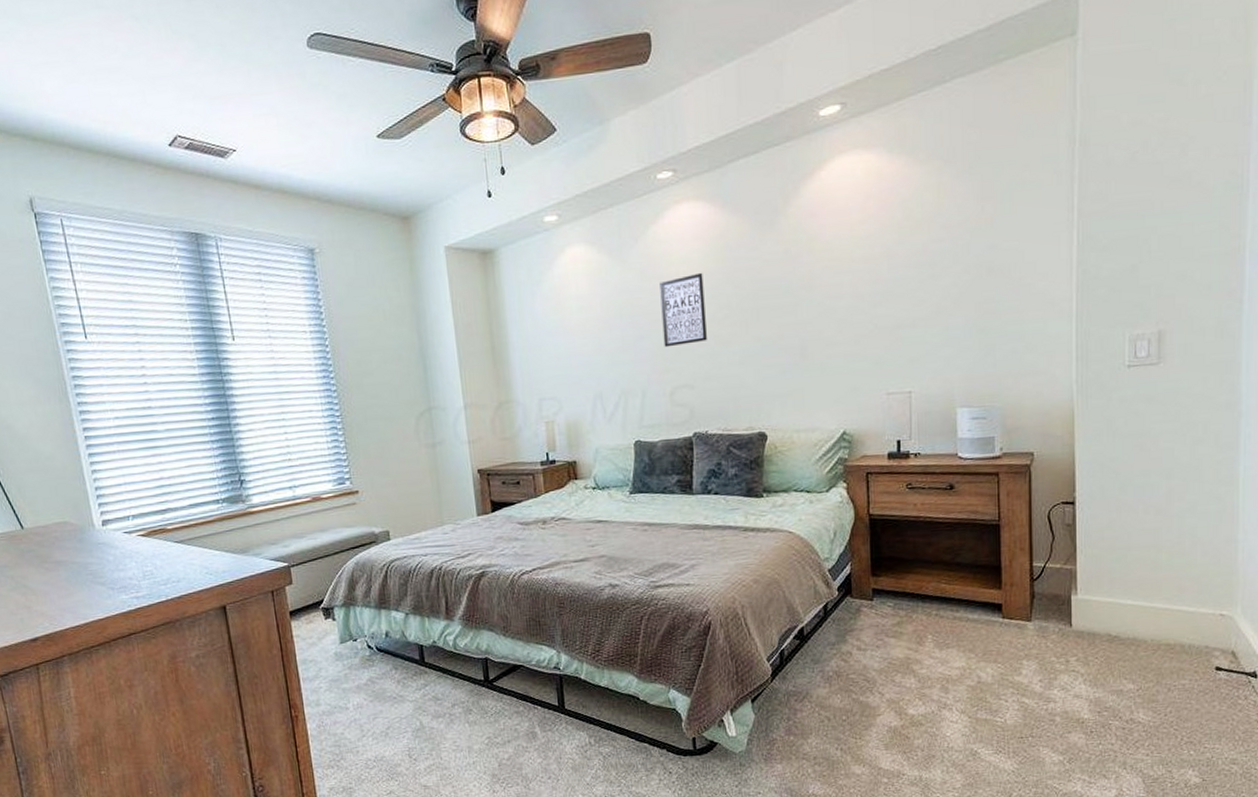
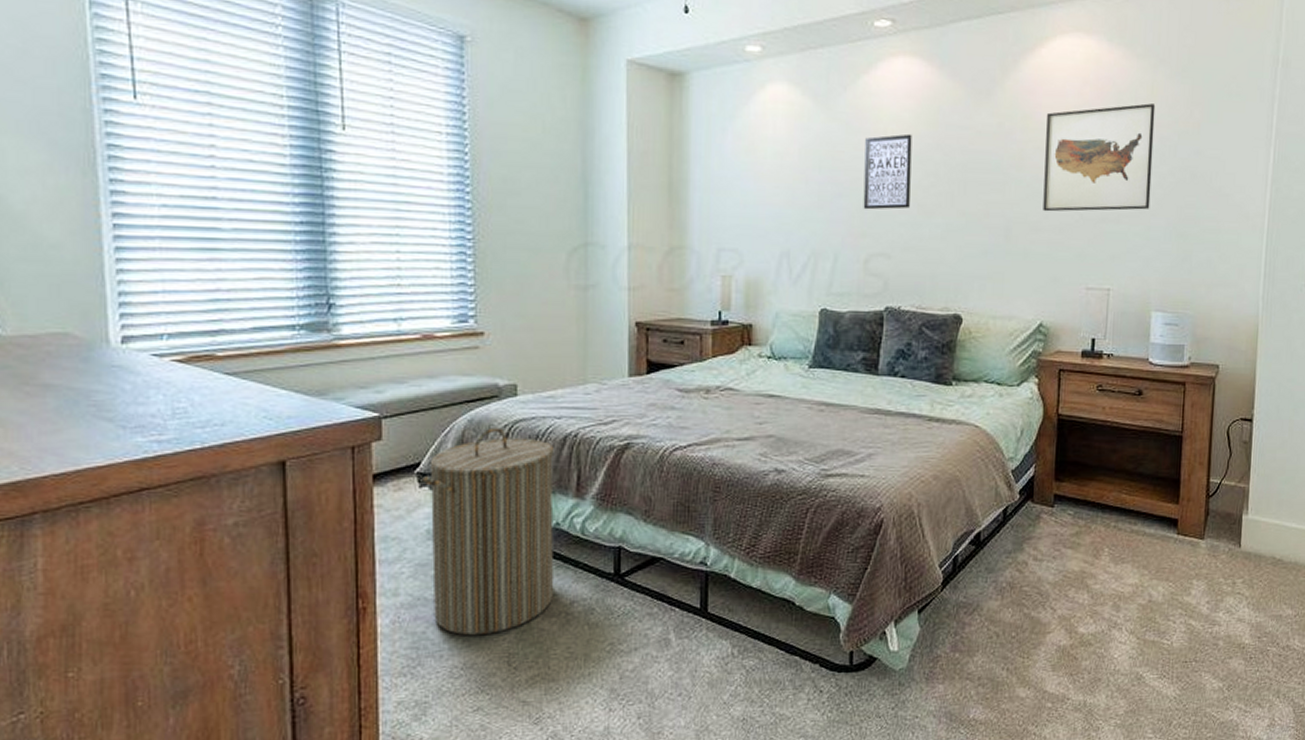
laundry hamper: none [326,567,439,735] -> present [422,428,555,636]
wall art: none [832,206,946,326] -> present [1043,103,1156,212]

